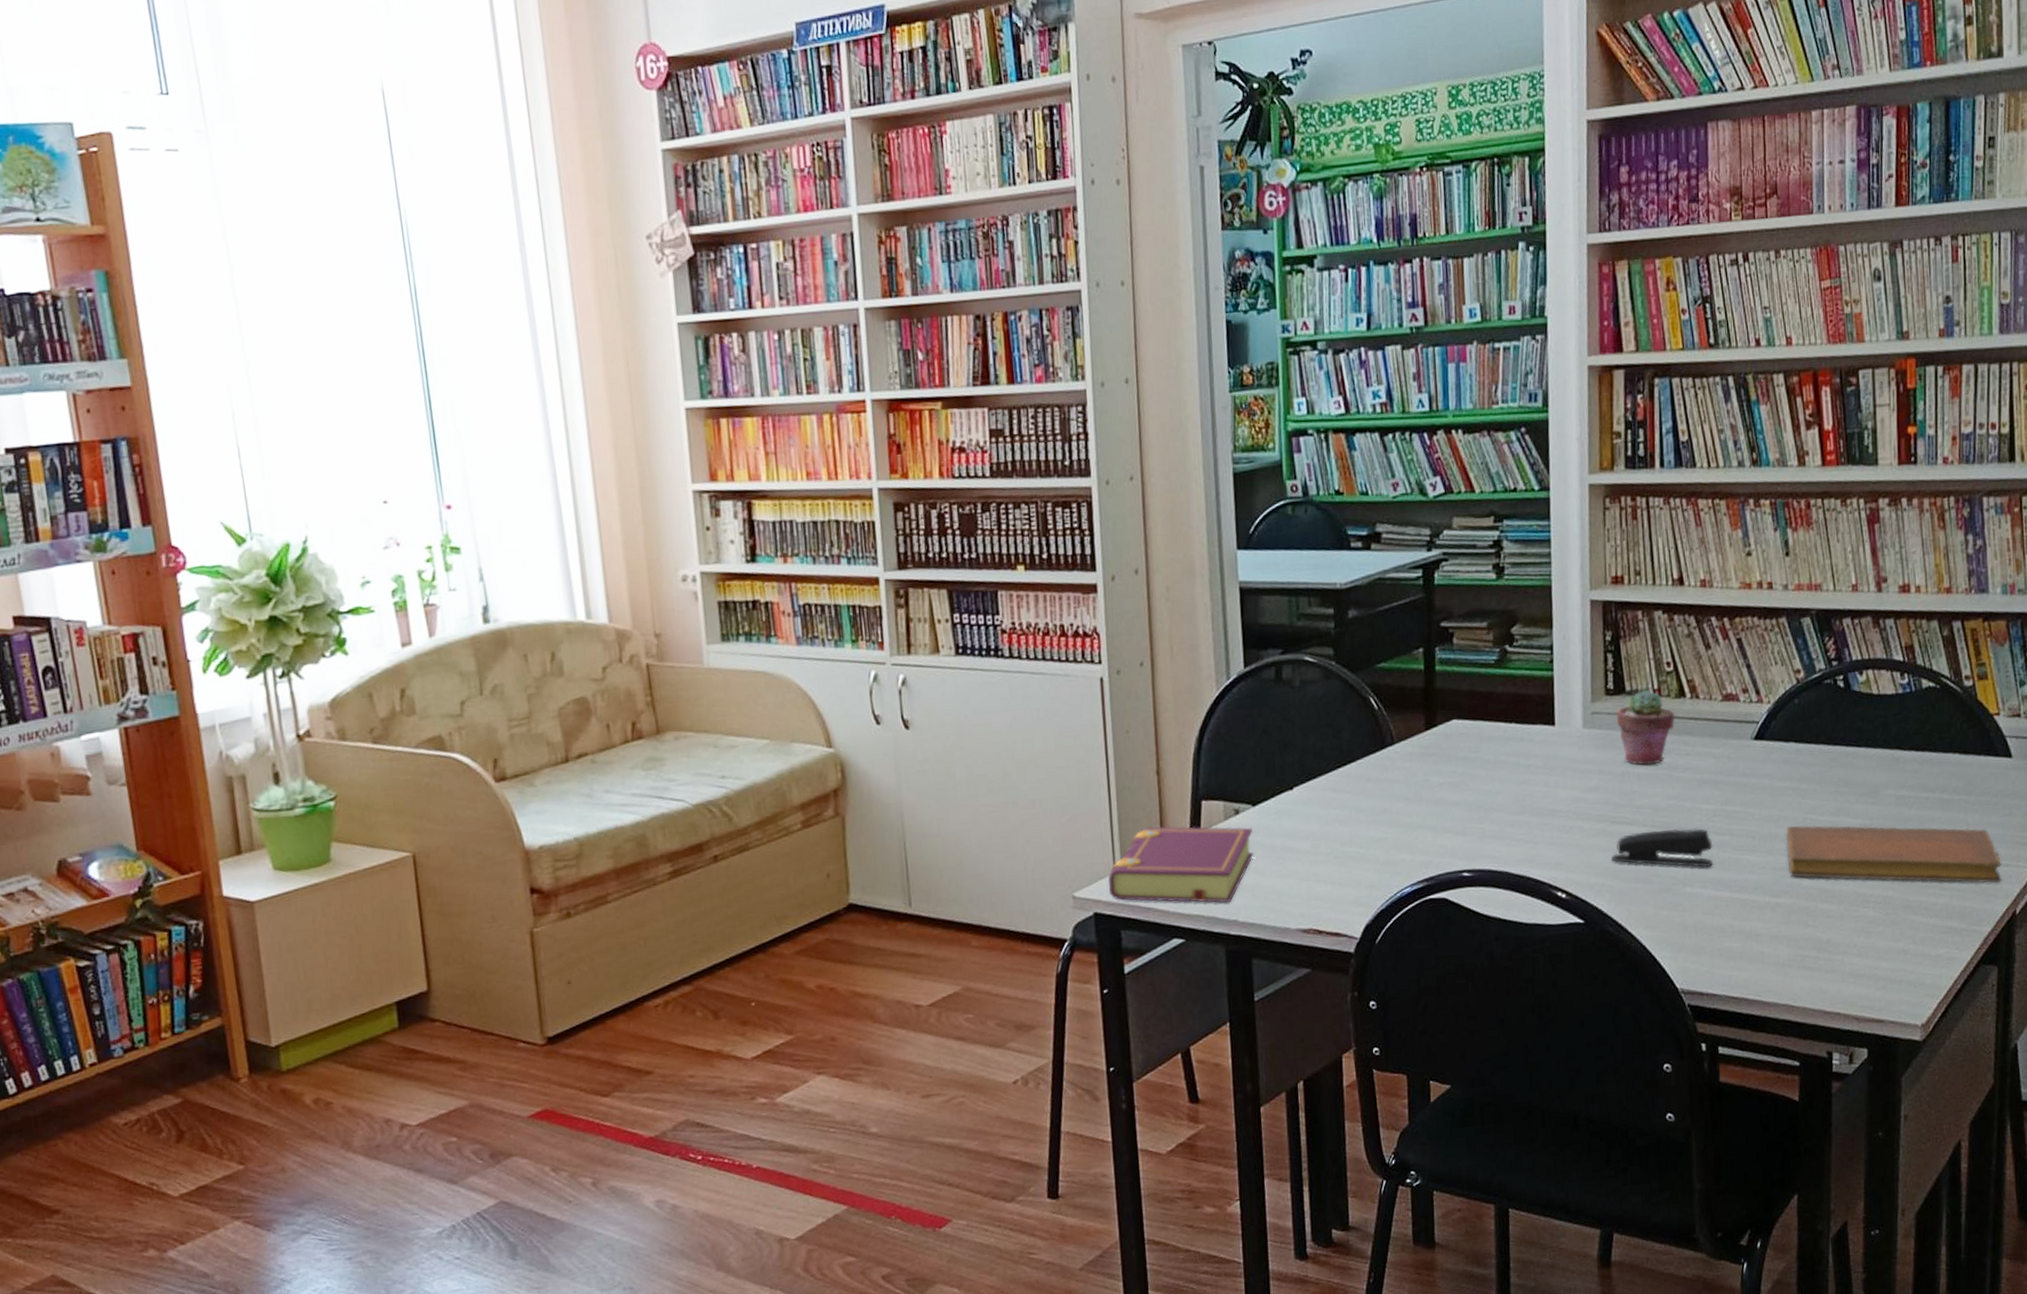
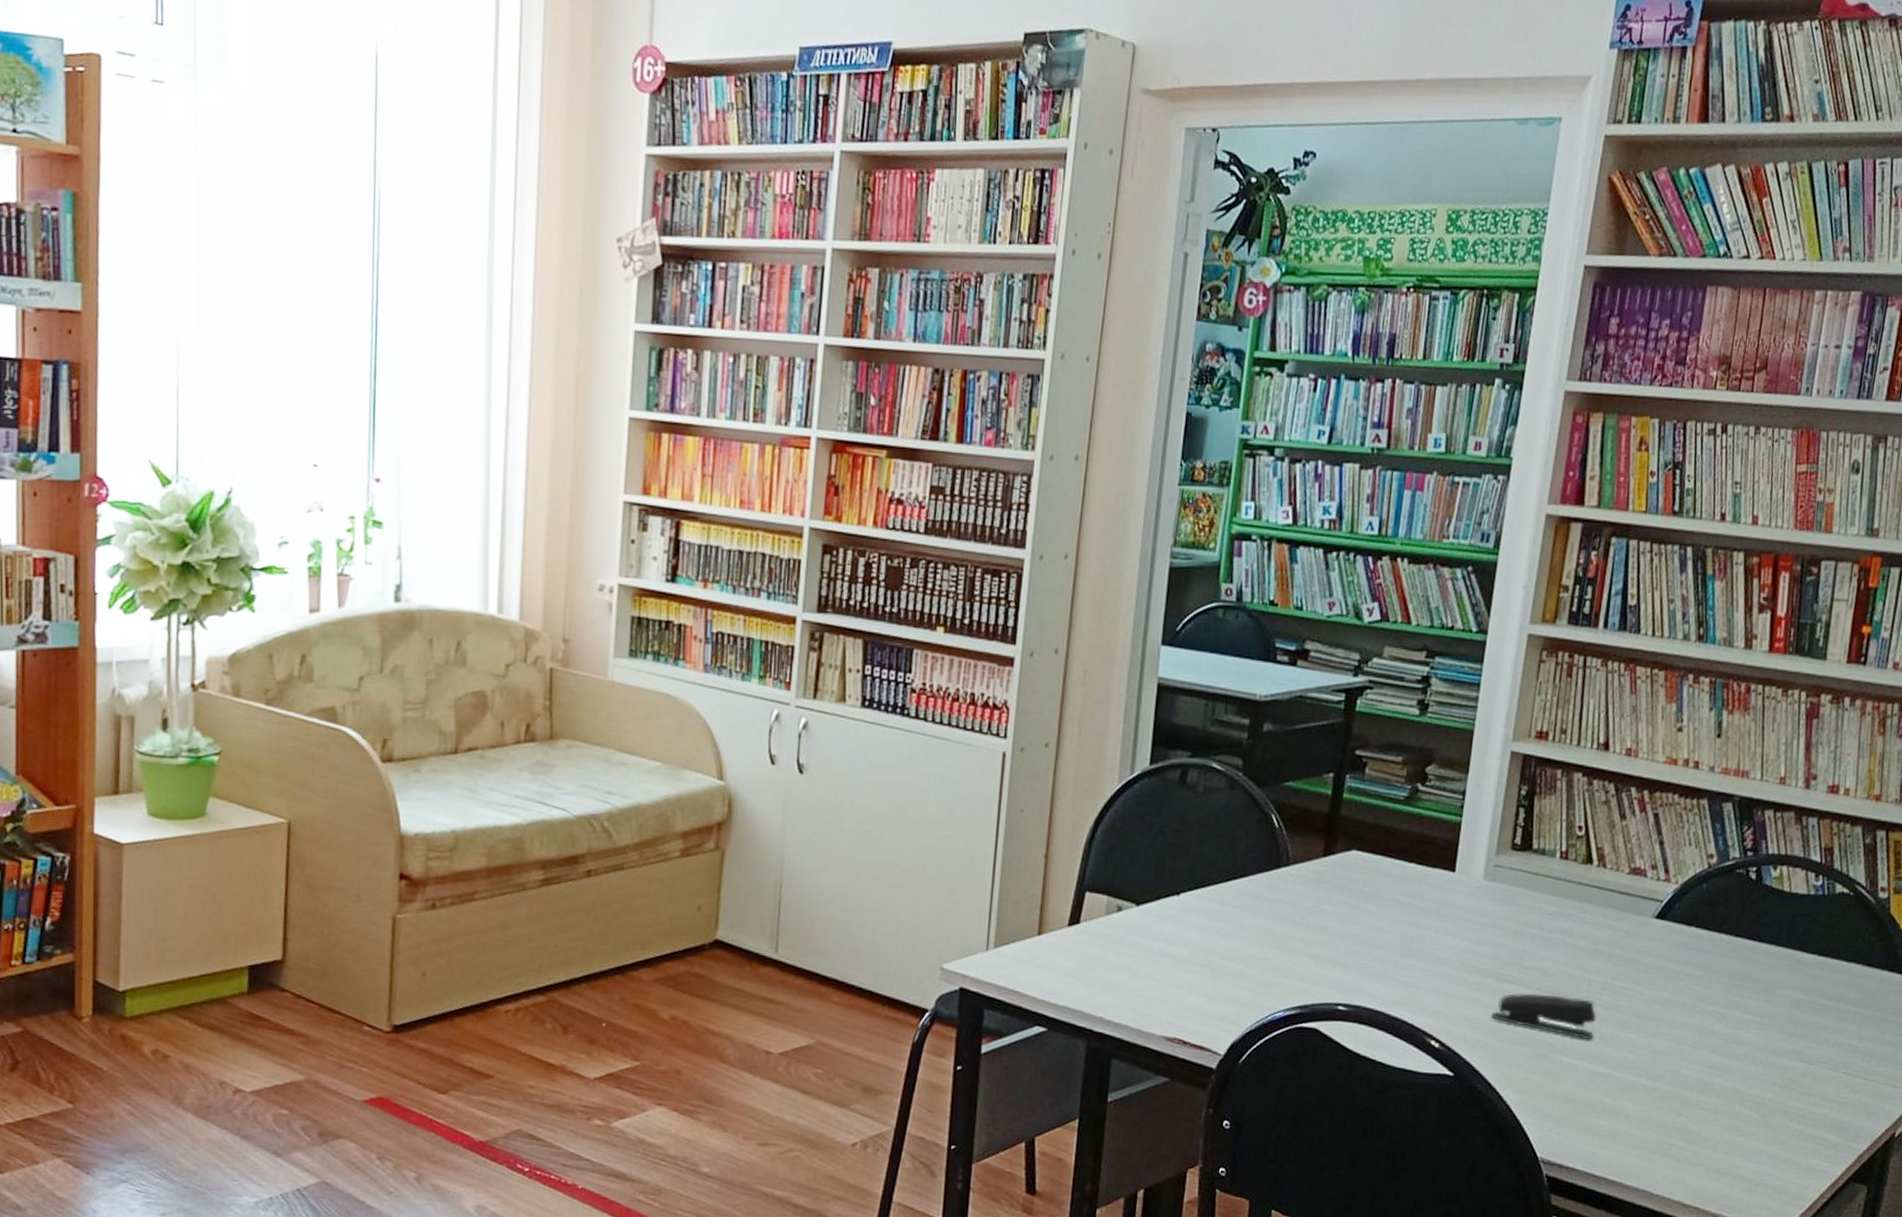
book: present [1108,826,1254,903] -> none [977,909,1133,999]
potted succulent: present [1616,690,1675,765] -> none [1518,851,1579,927]
notebook: present [1785,825,2002,884] -> none [1670,1011,1888,1102]

